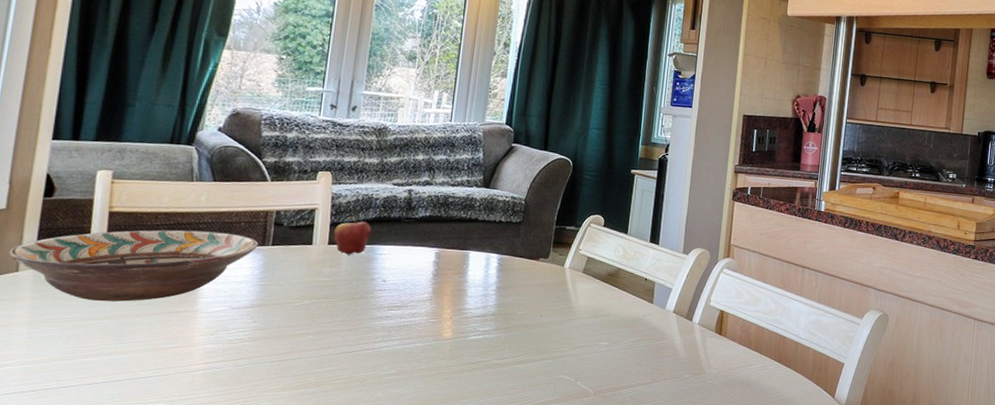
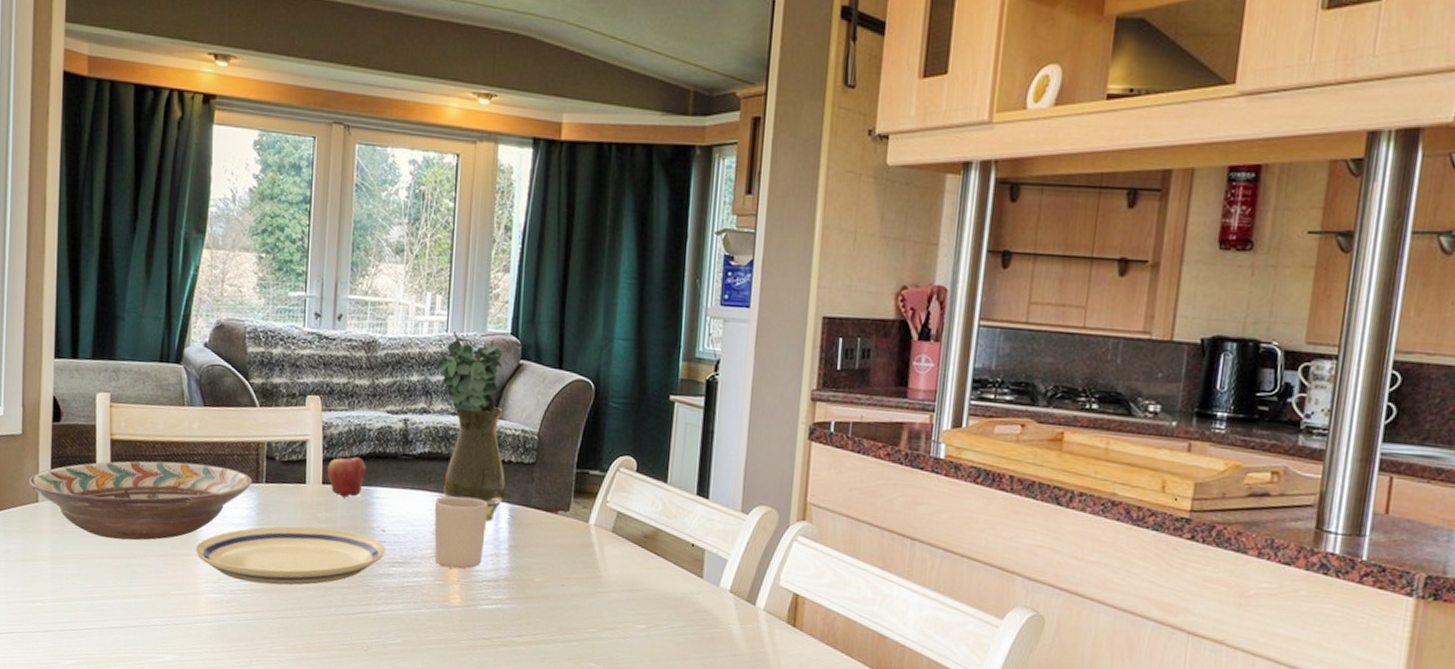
plate: none [194,281,386,333] -> present [196,526,386,585]
mug: none [430,250,480,309] -> present [434,496,488,569]
vase: none [440,121,498,269] -> present [436,331,506,522]

